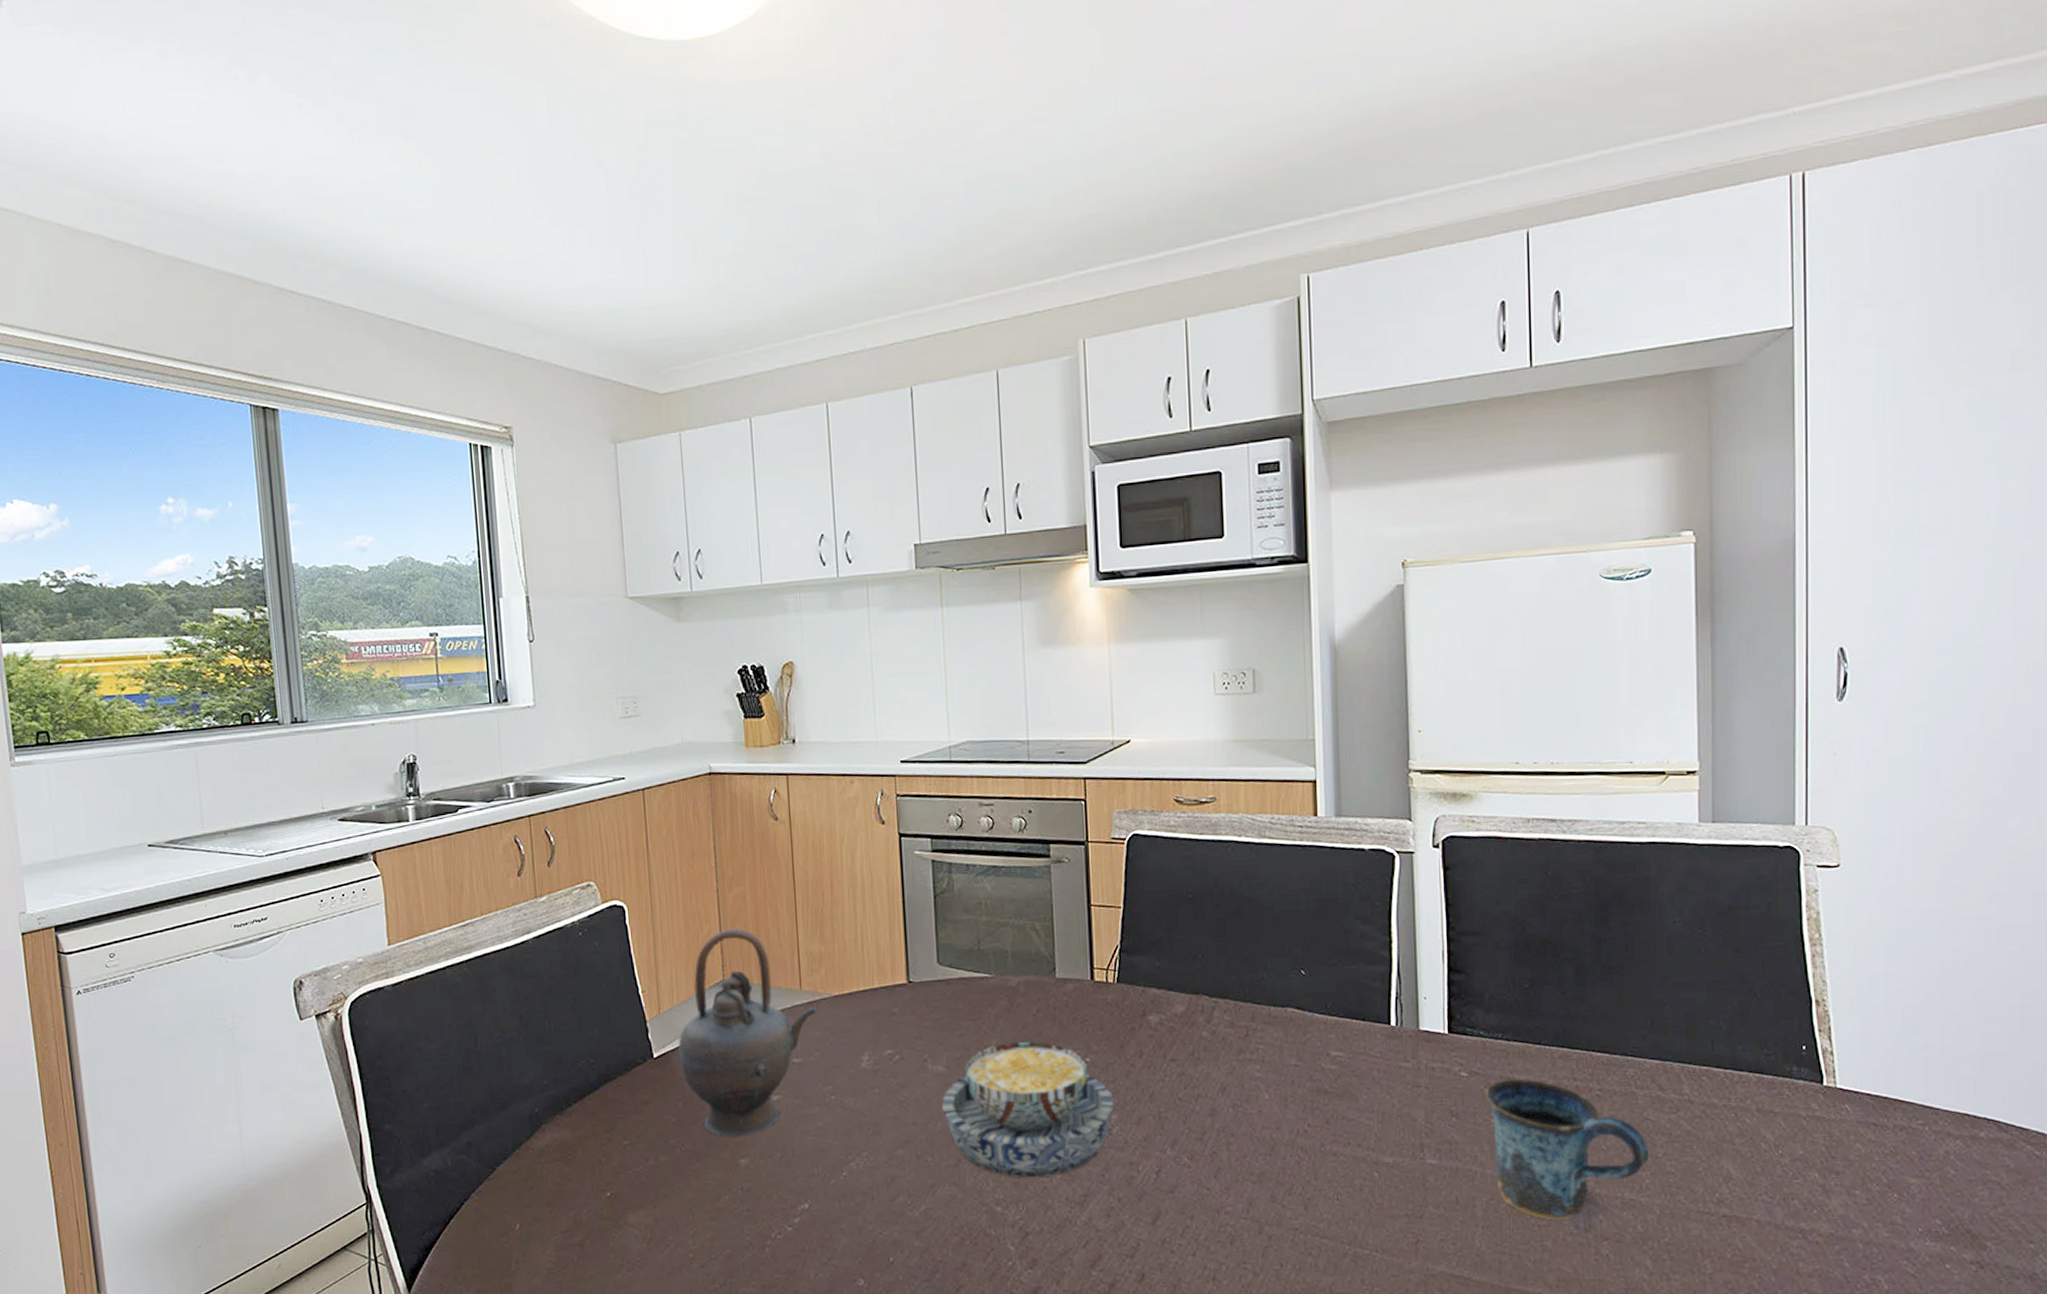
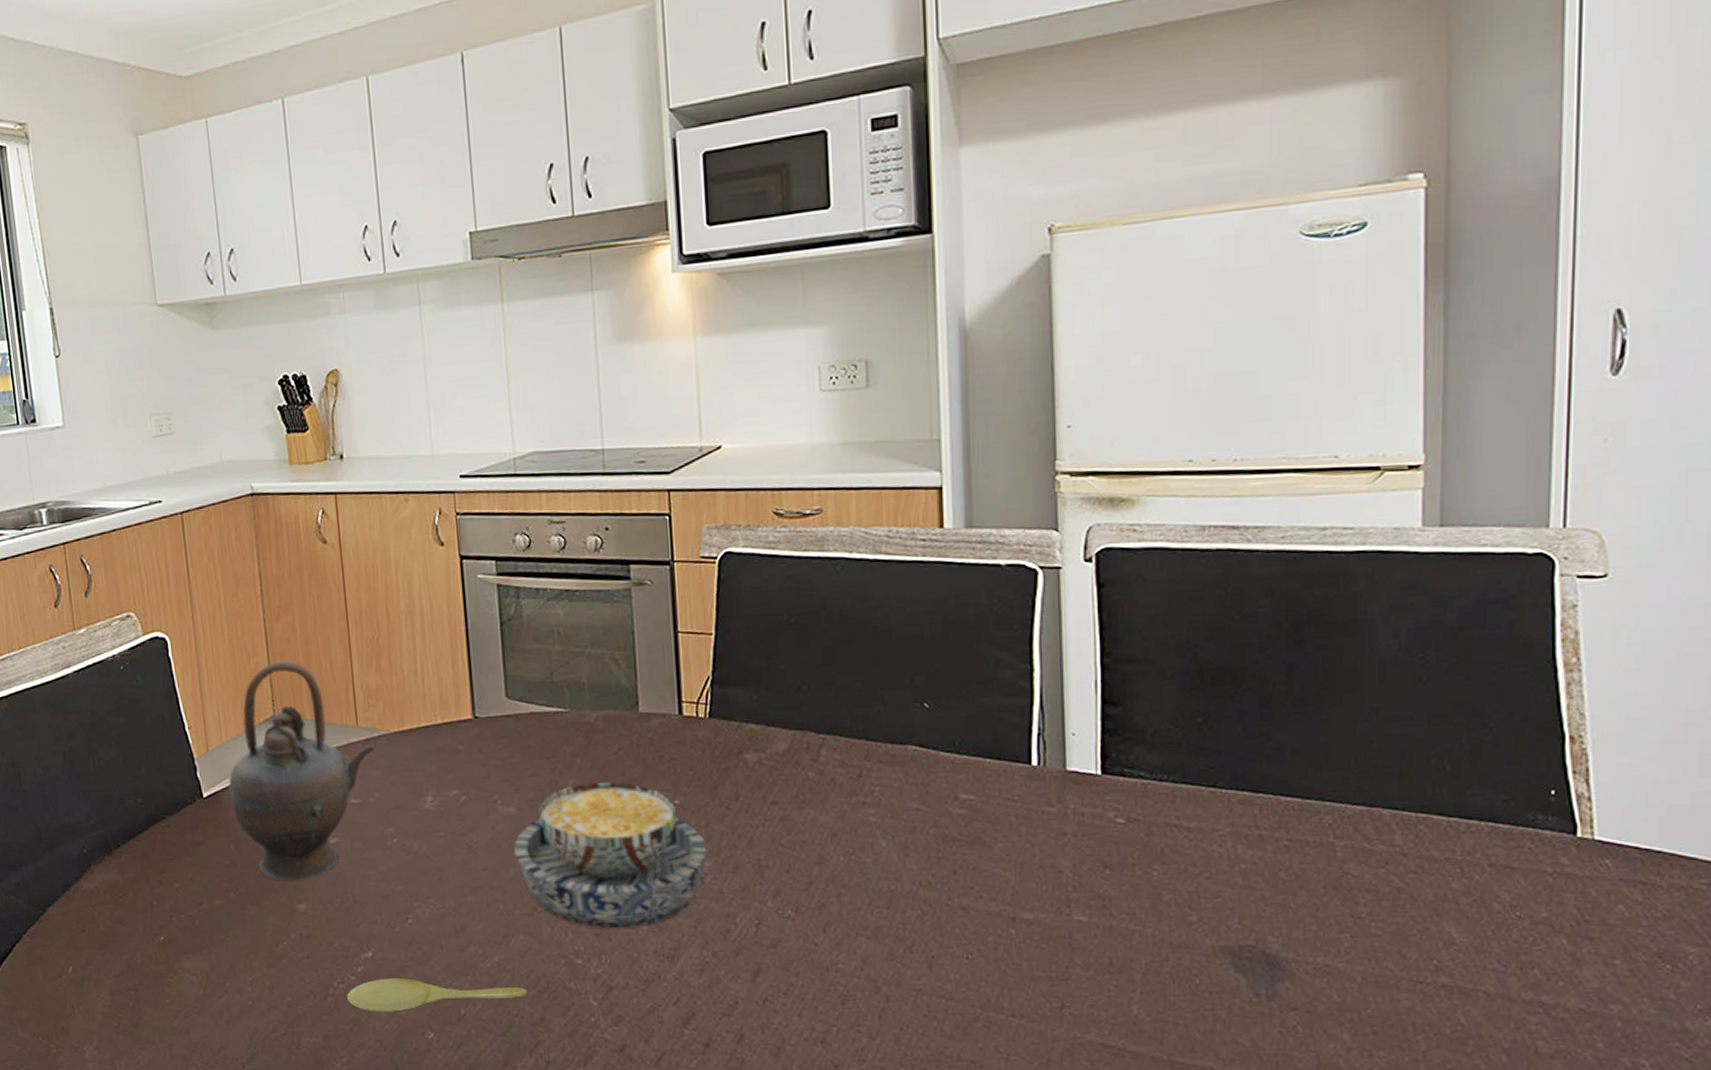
spoon: none [784,1228,951,1261] -> present [347,978,527,1012]
mug: present [1486,1078,1649,1219] -> none [1147,825,1349,985]

